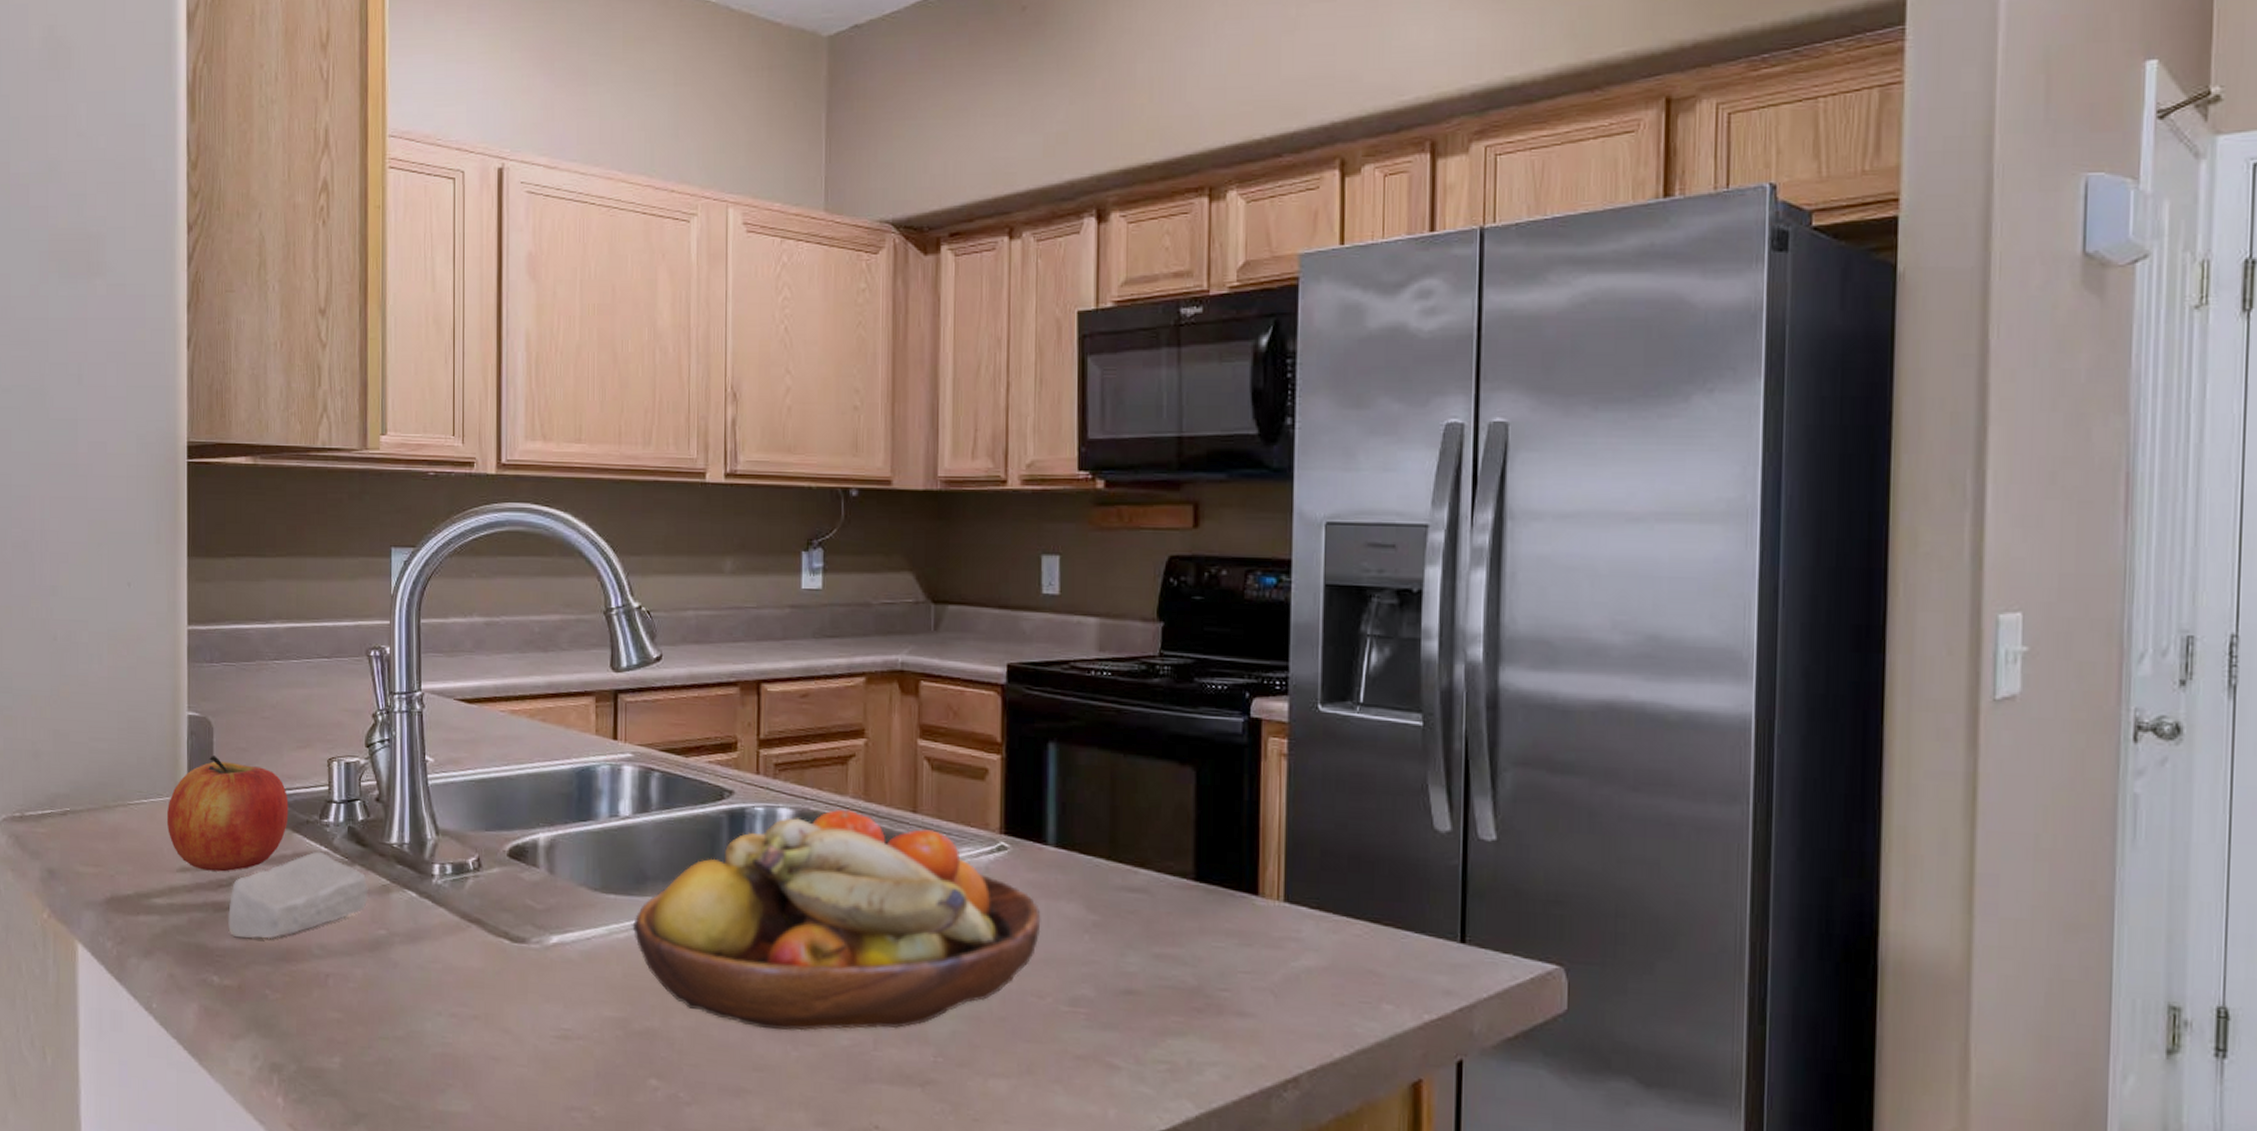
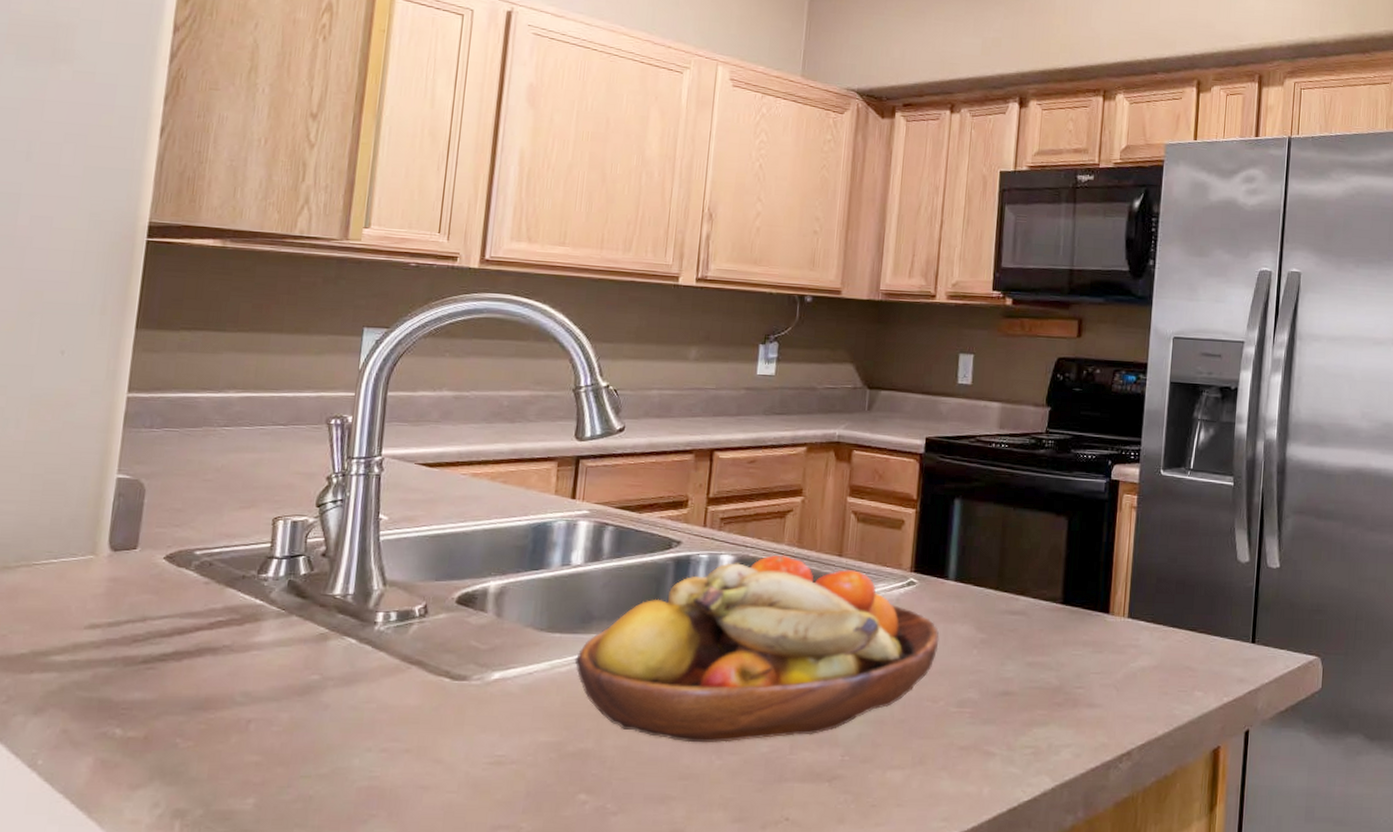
apple: present [166,755,289,872] -> none [78,516,225,627]
soap bar: present [228,851,368,939] -> none [139,604,304,690]

